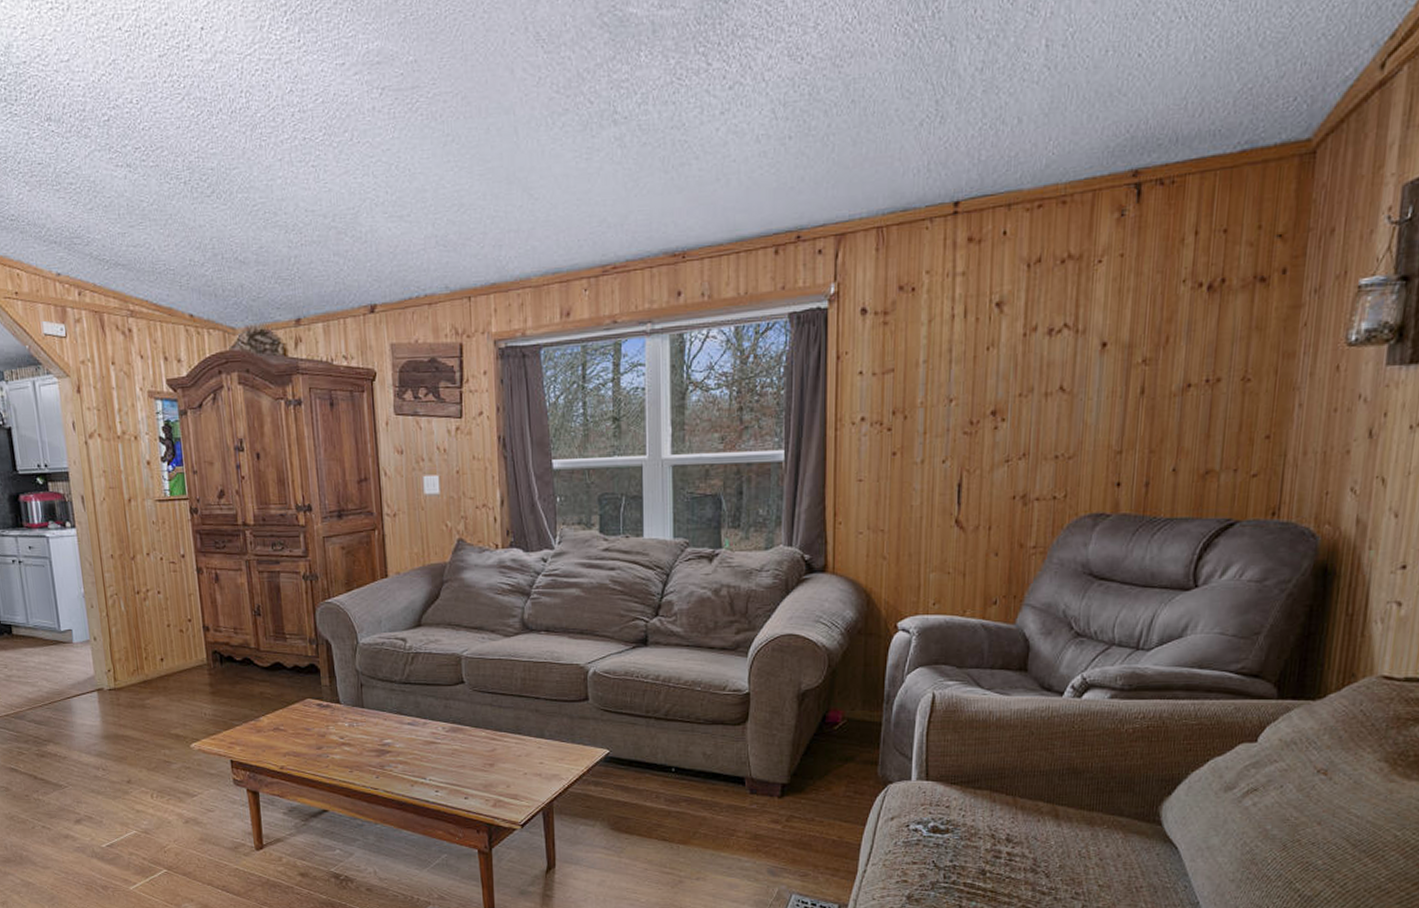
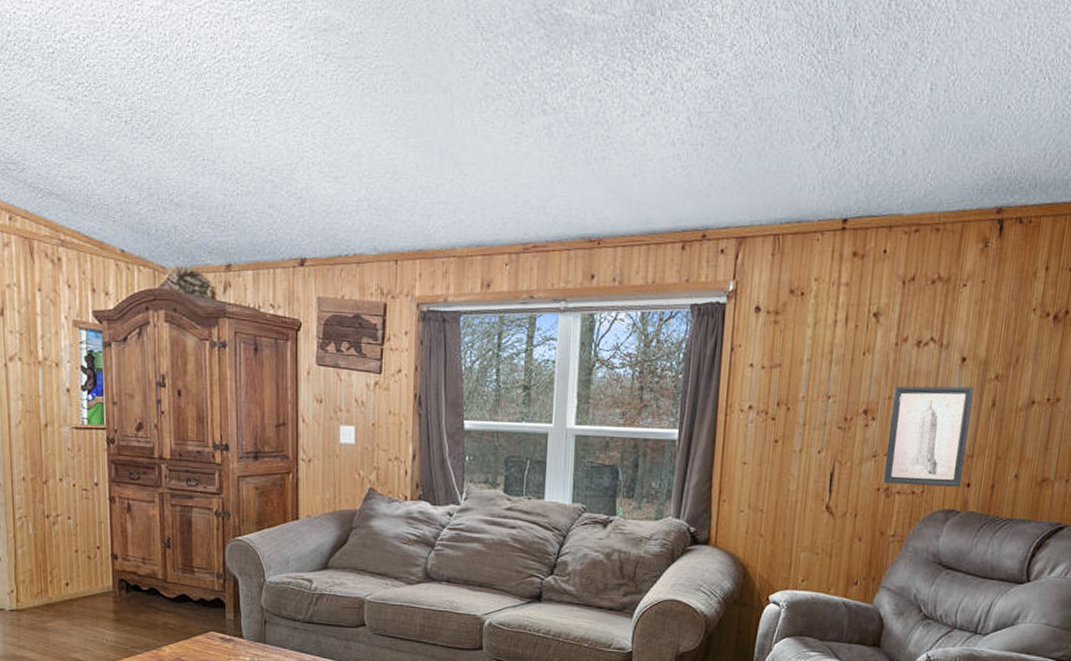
wall art: none [1018,374,1118,491] -> present [883,386,974,487]

